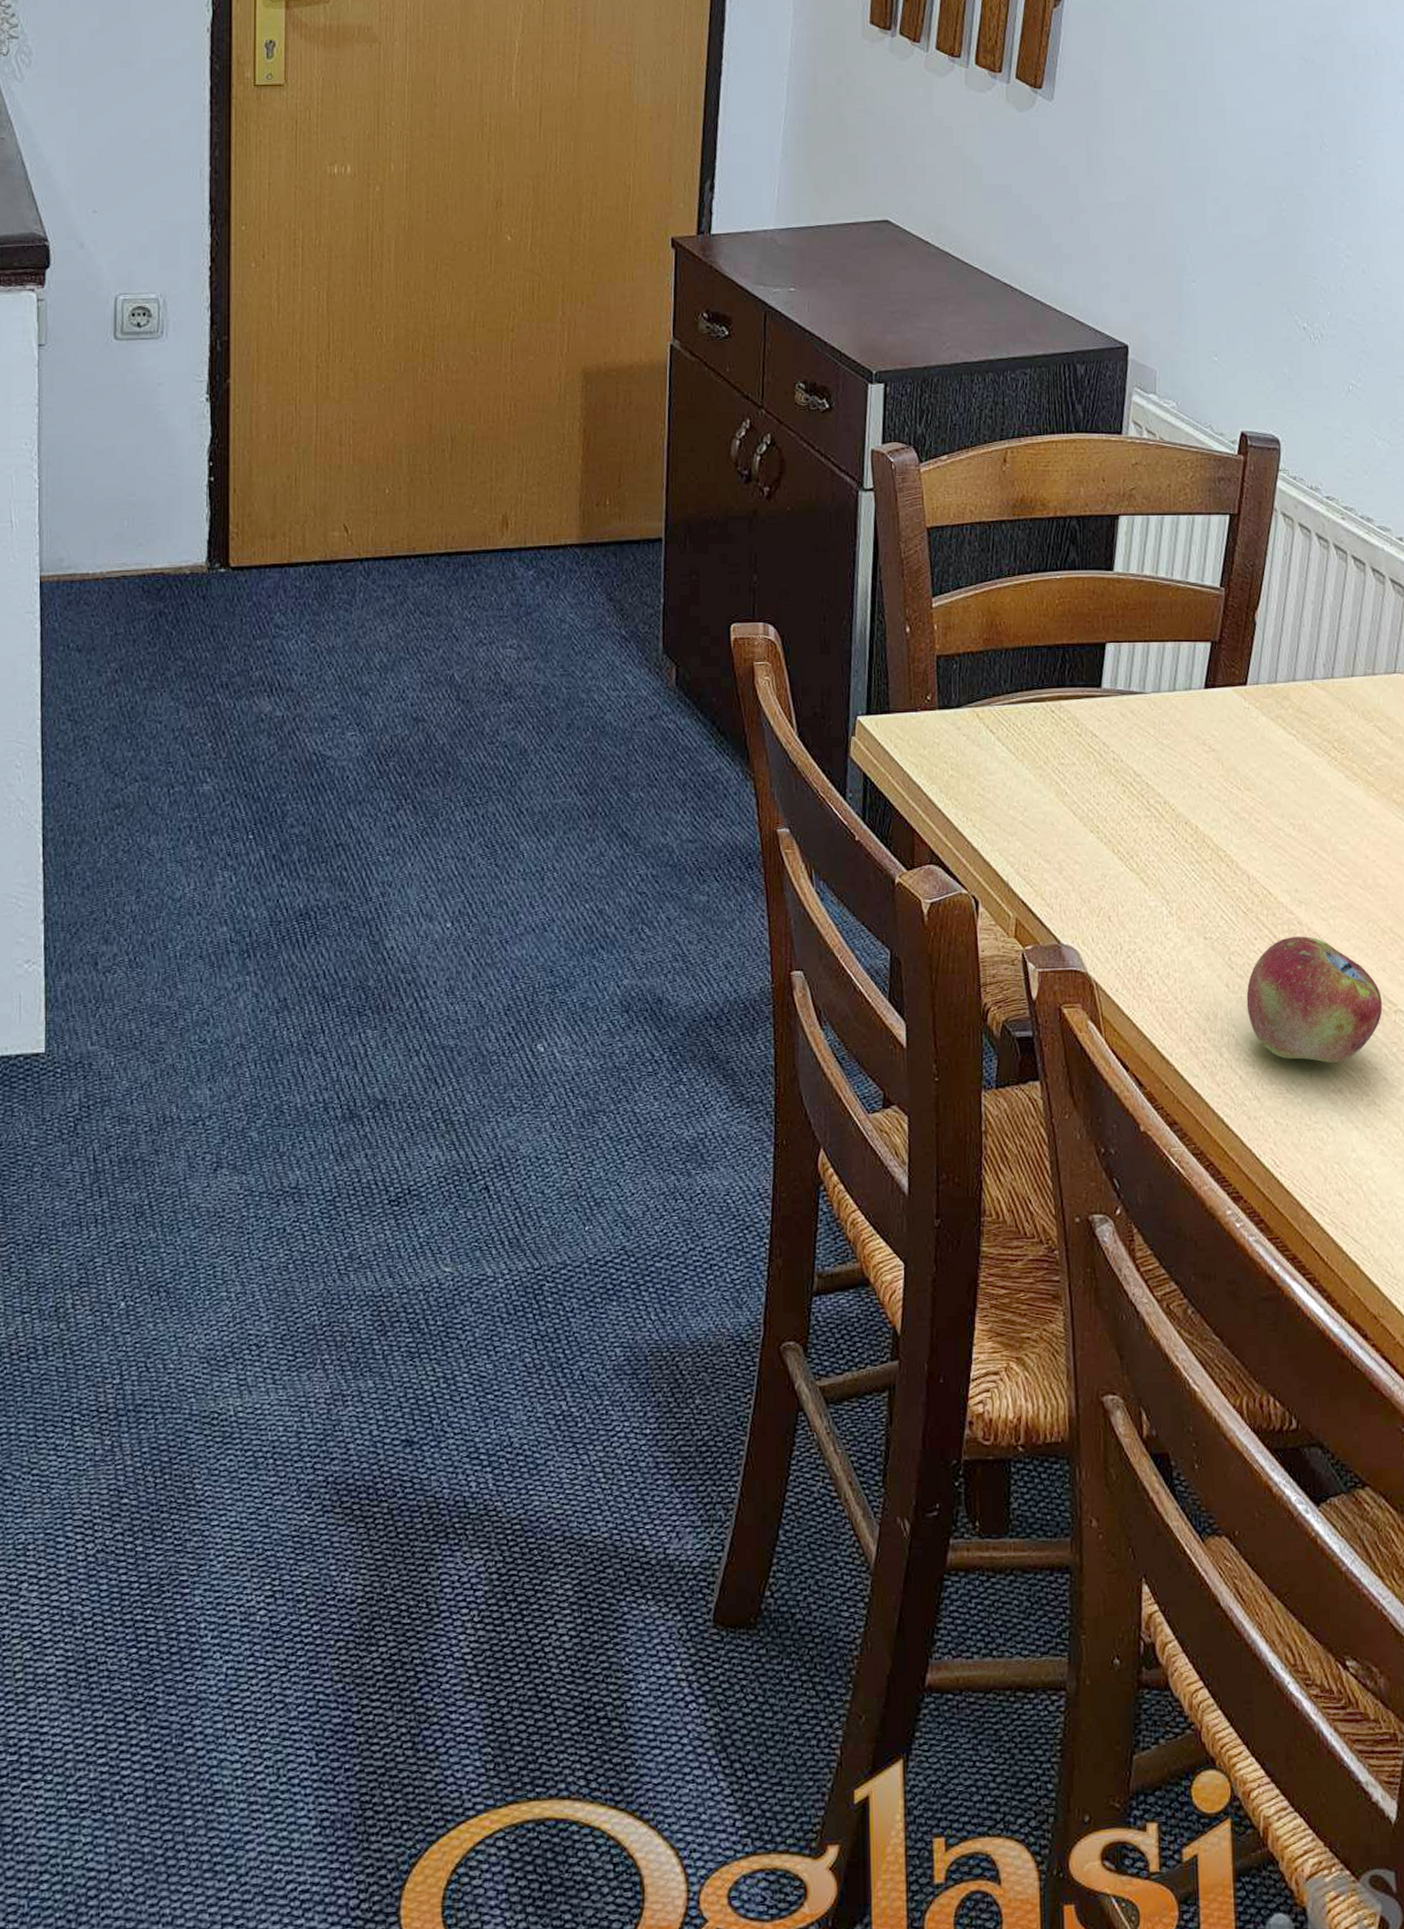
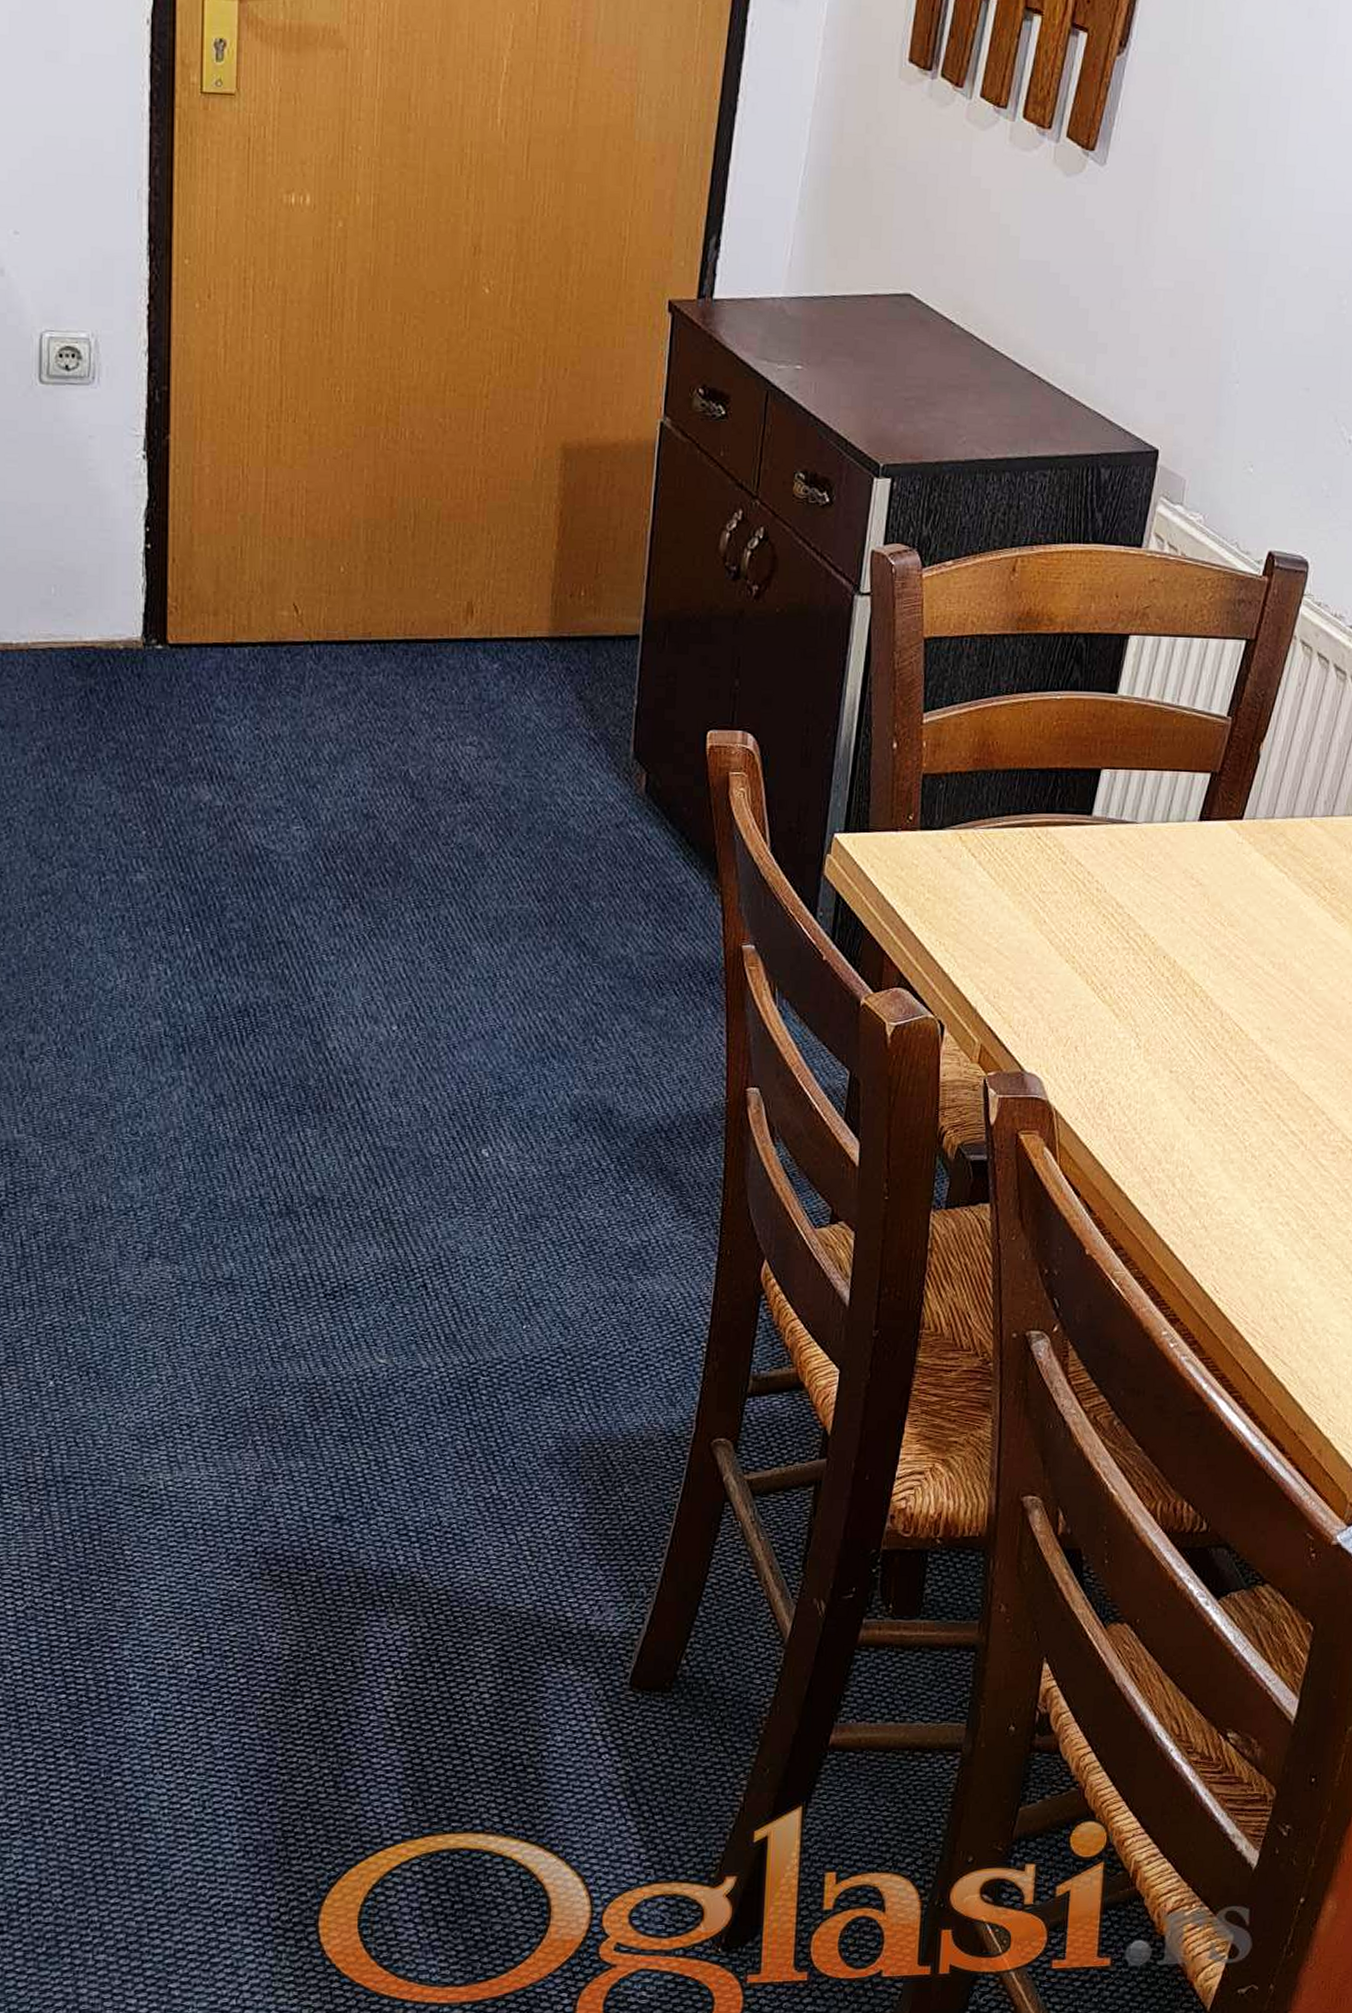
fruit: present [1246,936,1382,1063] -> none [1205,1073,1341,1196]

